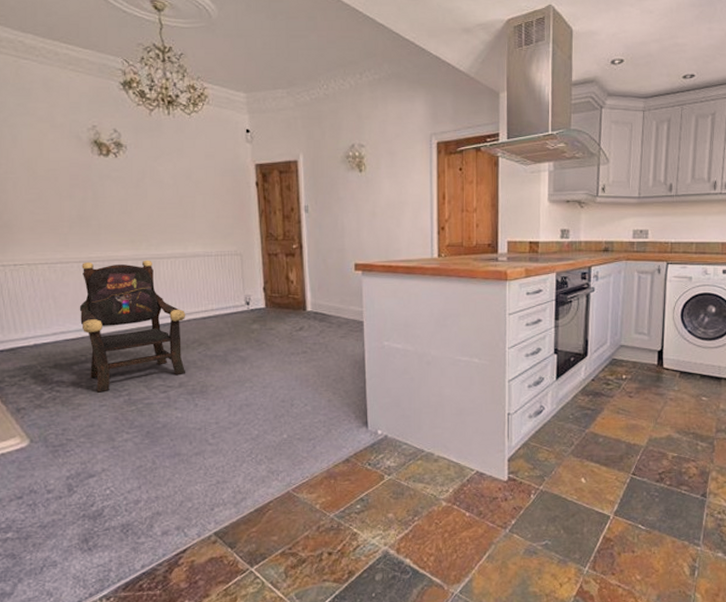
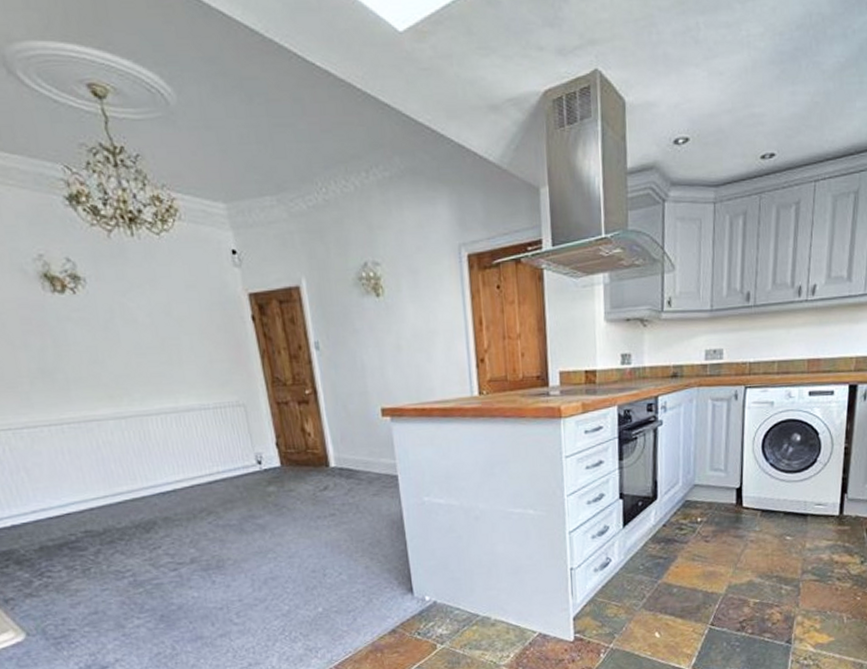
armchair: present [79,260,186,393] -> none [53,418,197,576]

